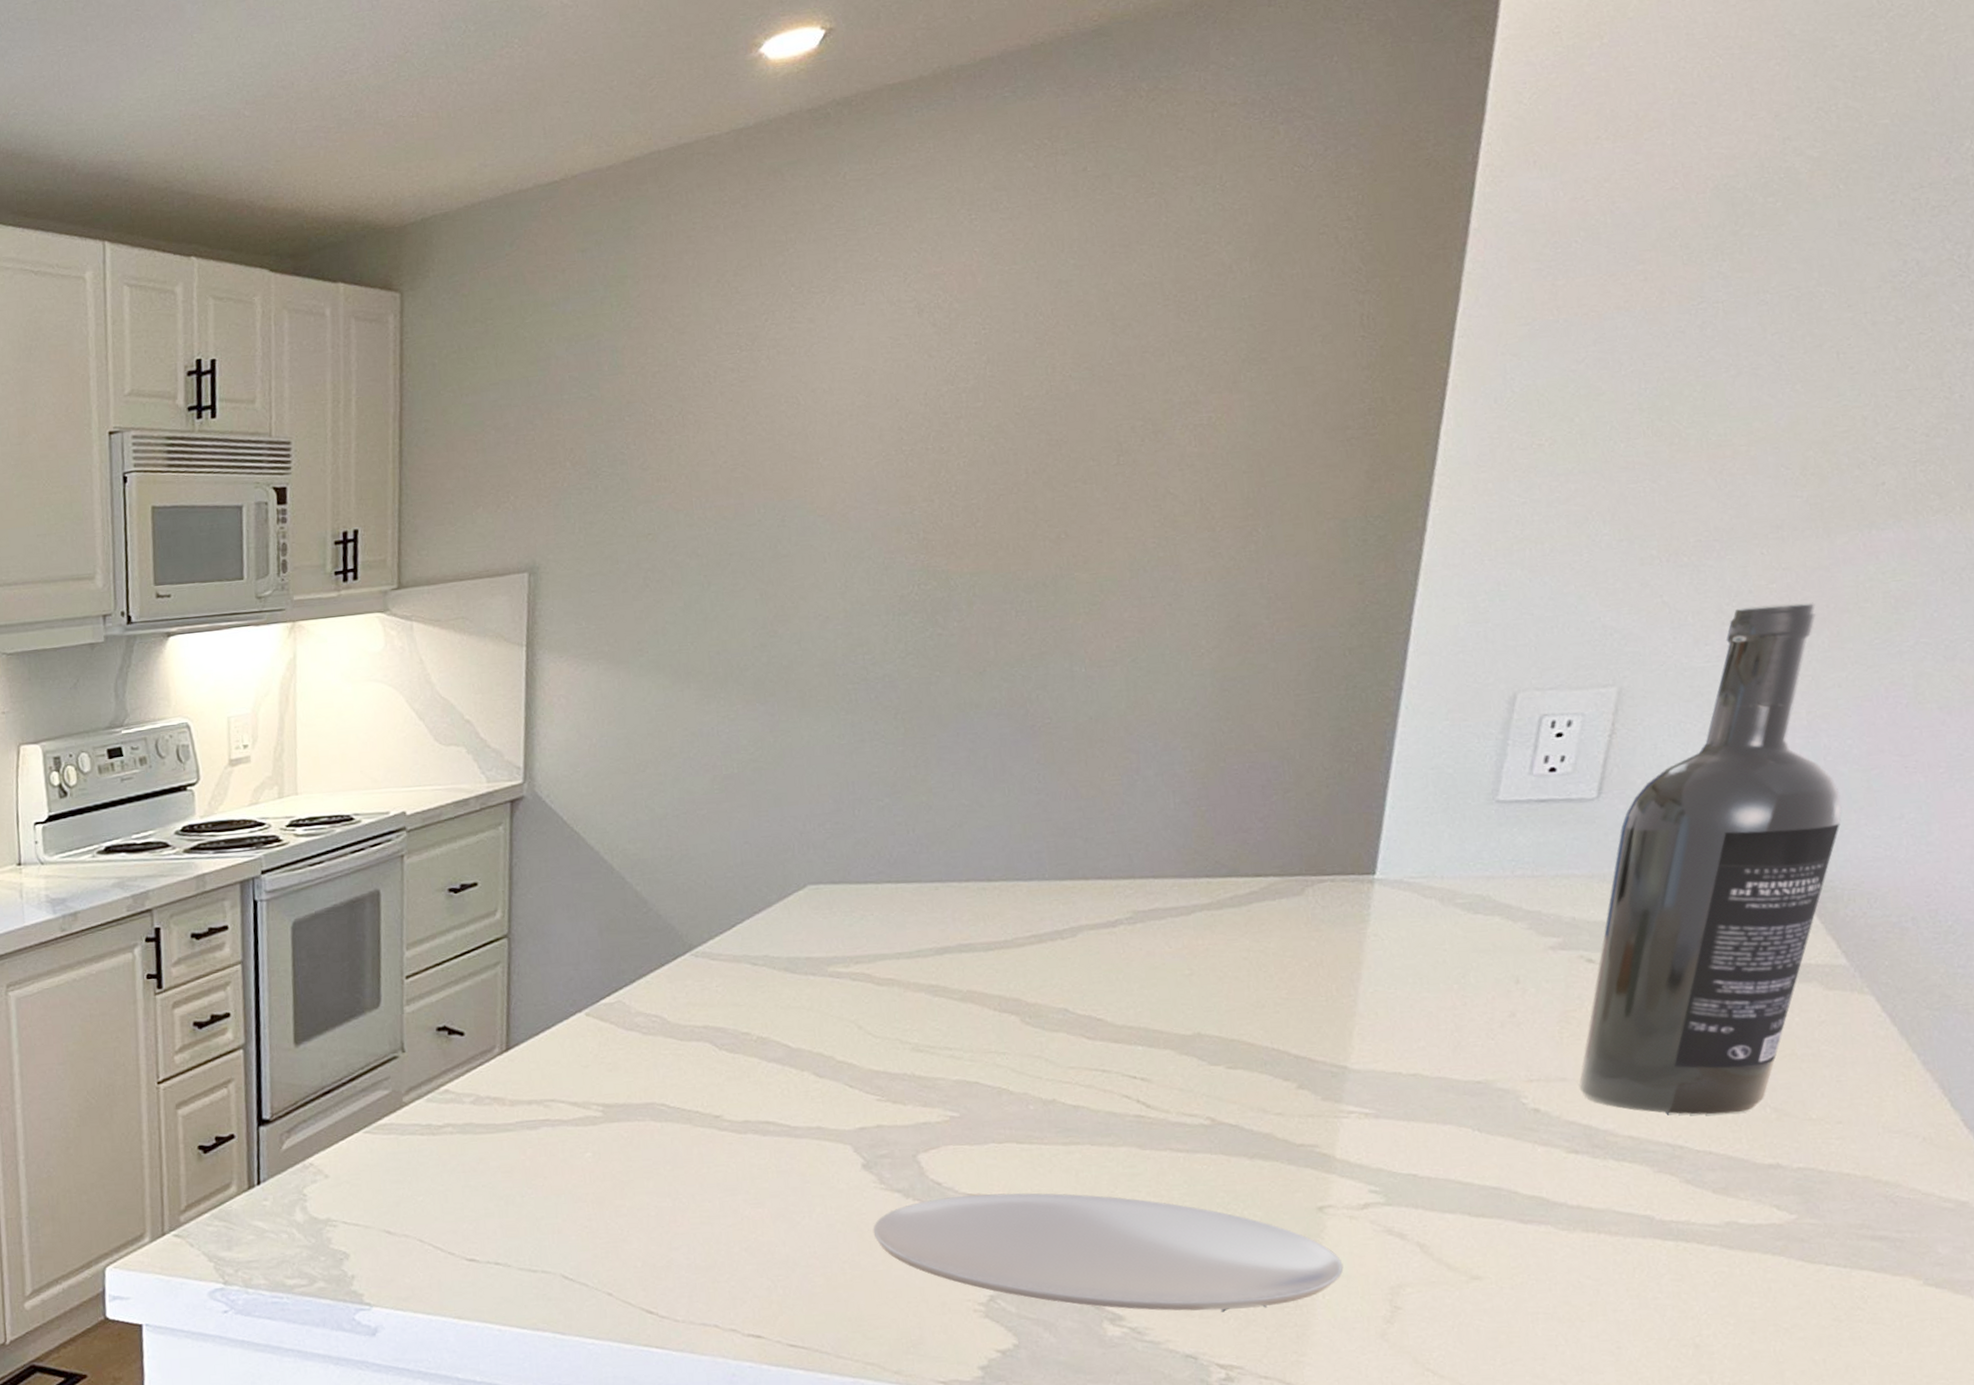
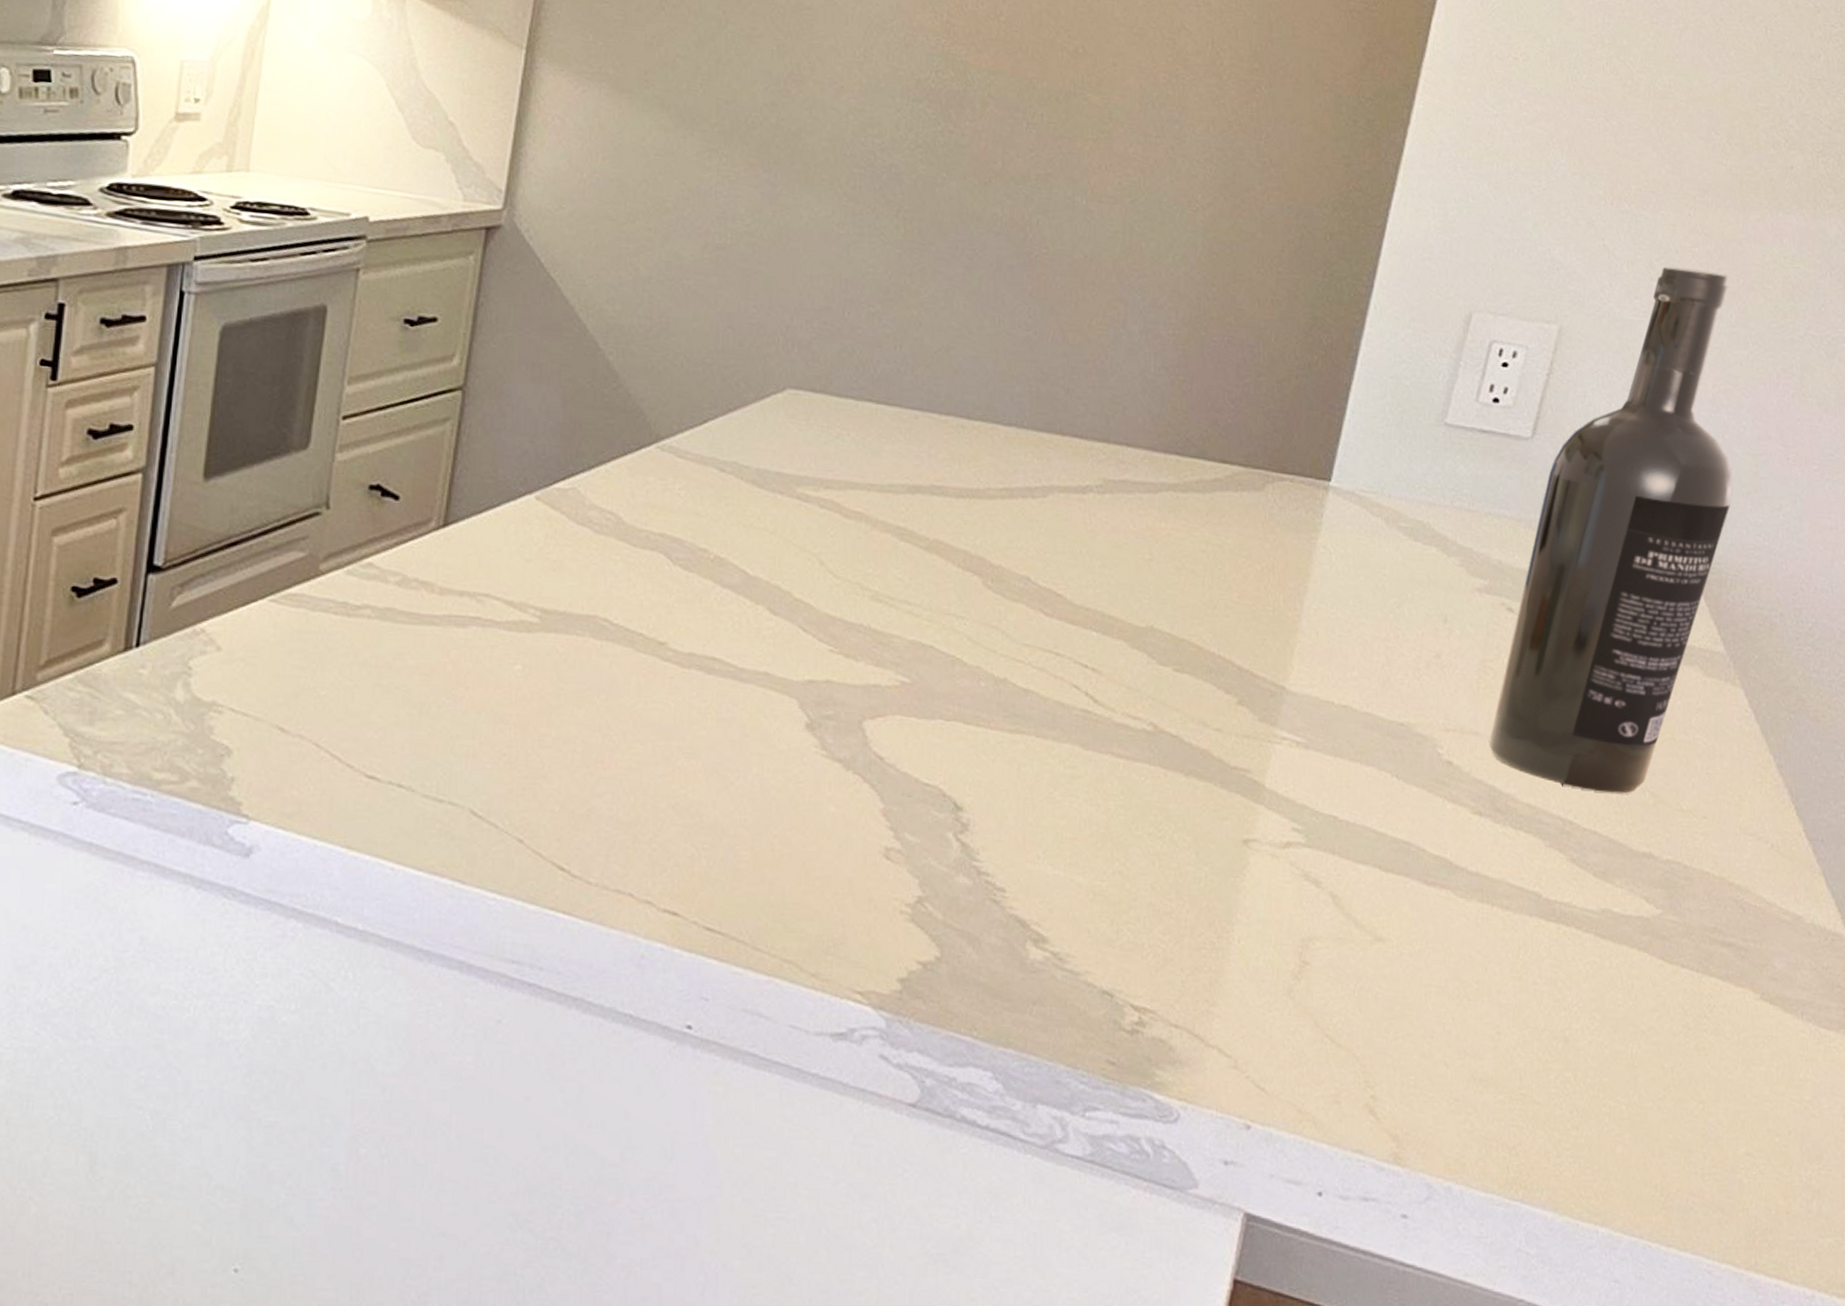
plate: present [873,1193,1344,1311] -> none [808,775,1261,946]

